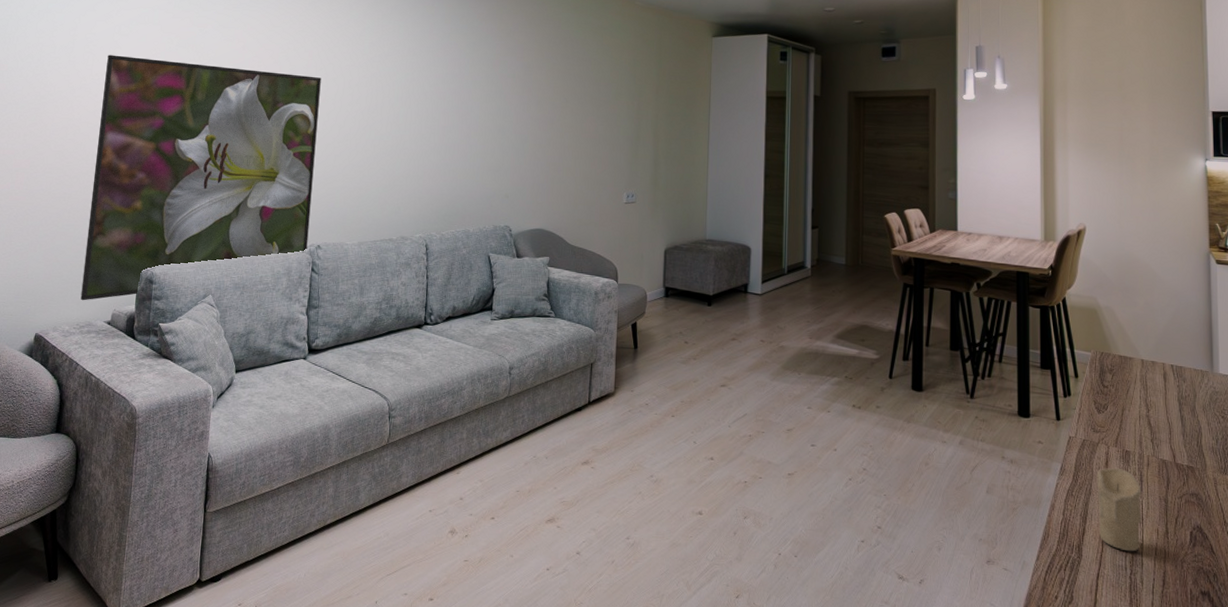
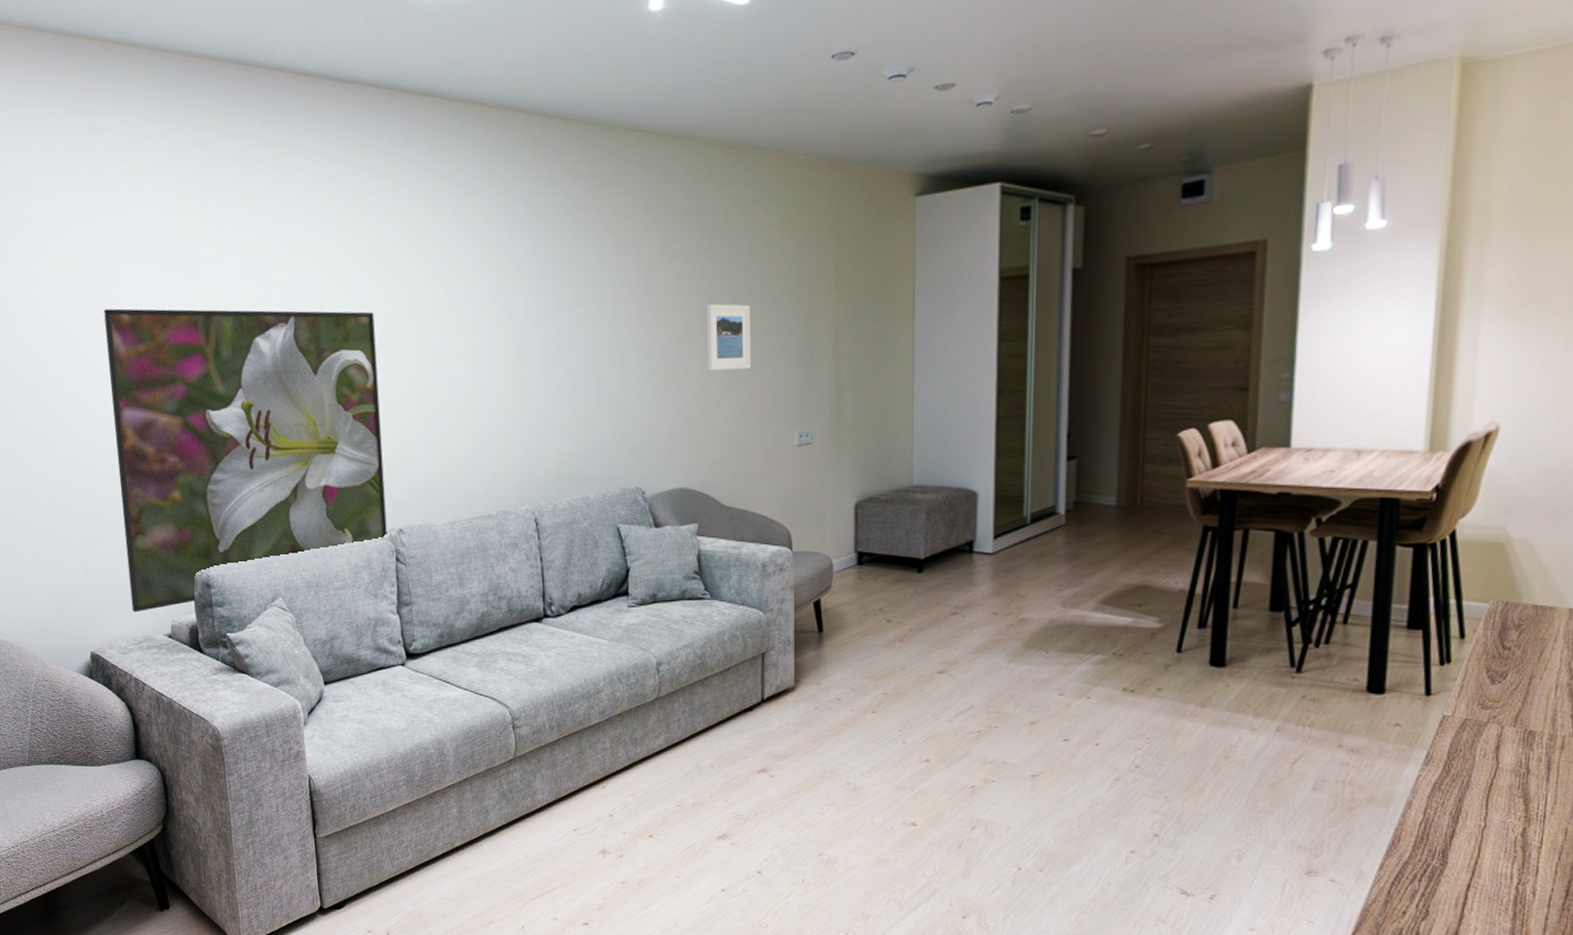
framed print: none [564,96,597,145] -> present [706,304,751,371]
candle: present [1096,467,1142,552] -> none [1476,753,1548,857]

